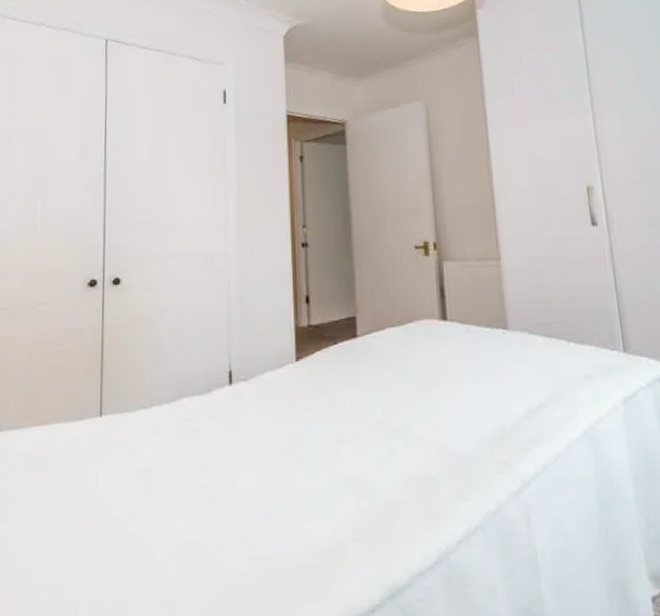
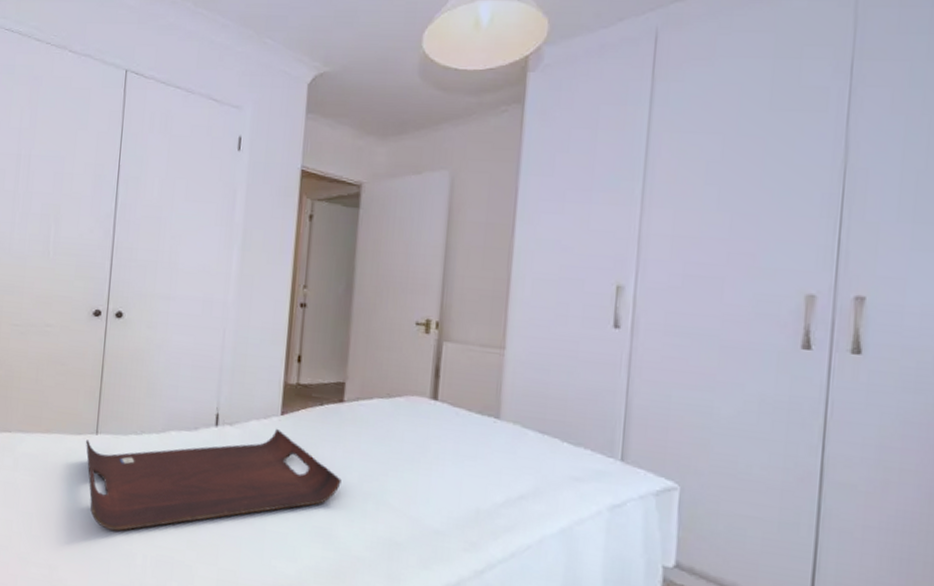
serving tray: none [88,376,366,525] -> present [85,428,341,532]

